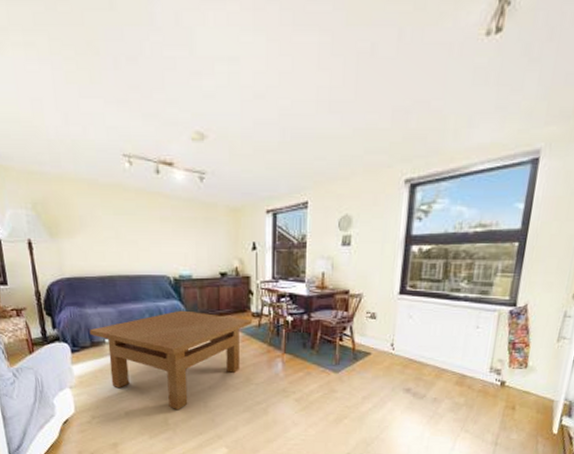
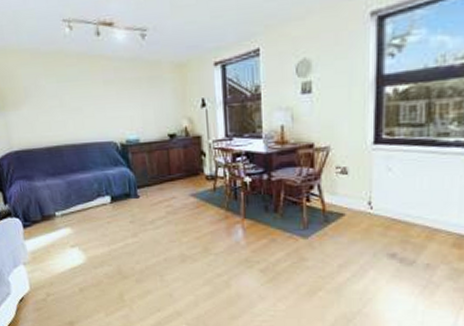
table: present [89,310,252,411] -> none [39,177,206,286]

